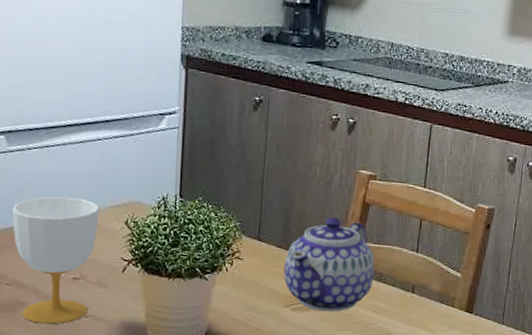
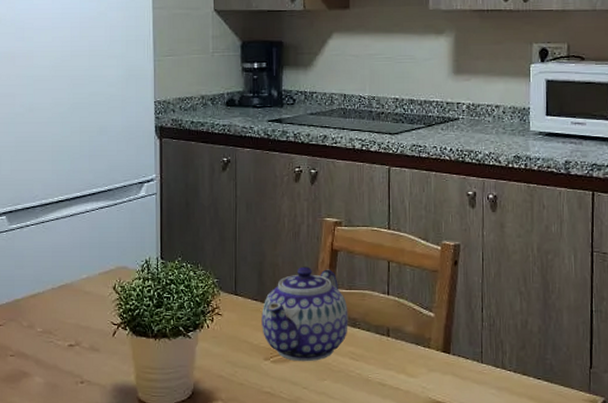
cup: present [11,196,100,325] -> none [14,268,90,392]

